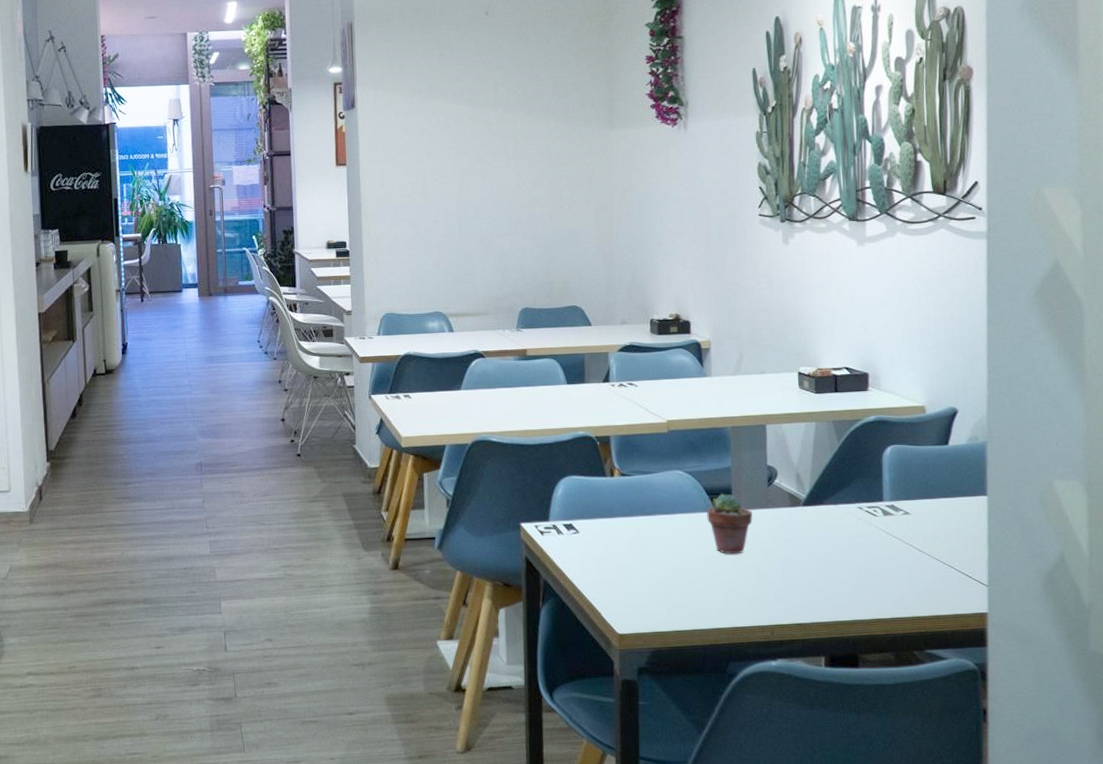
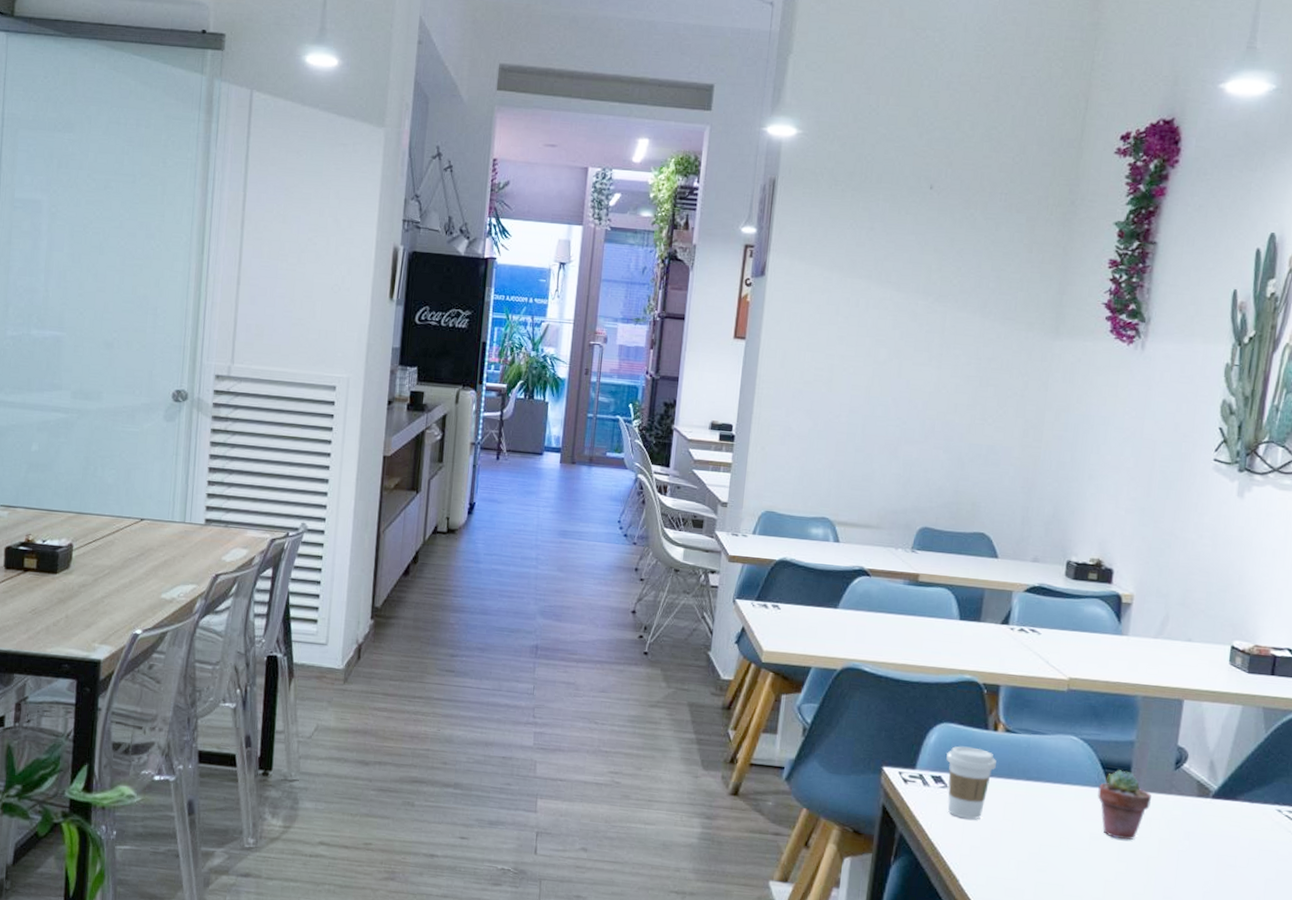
coffee cup: none [574,494,617,558] -> present [946,746,997,820]

